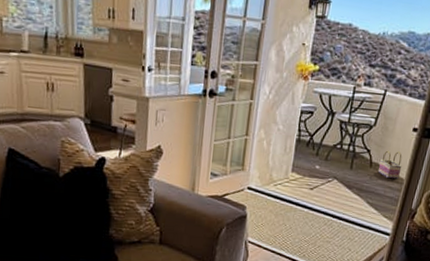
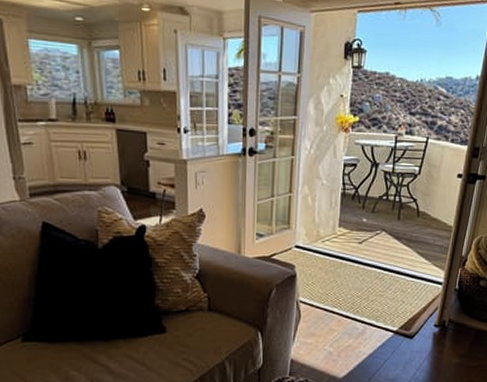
basket: present [377,150,402,179] -> none [425,198,449,227]

